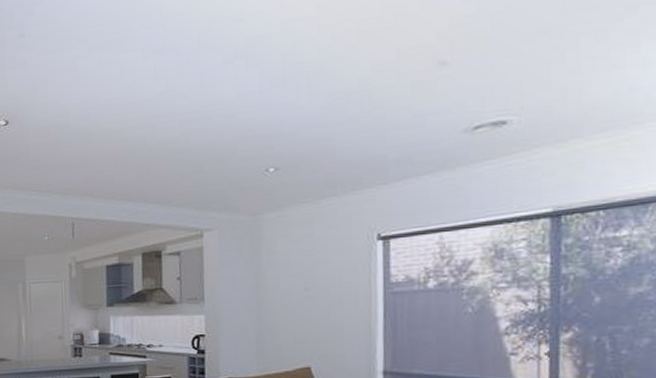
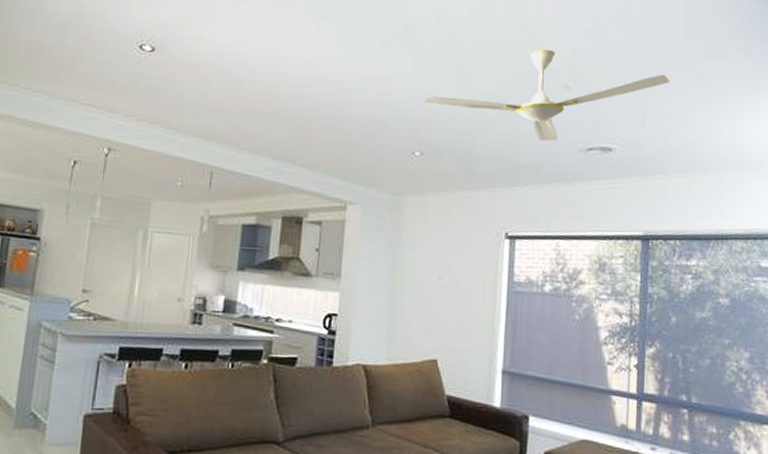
ceiling fan: none [273,18,586,130] -> present [424,49,670,141]

